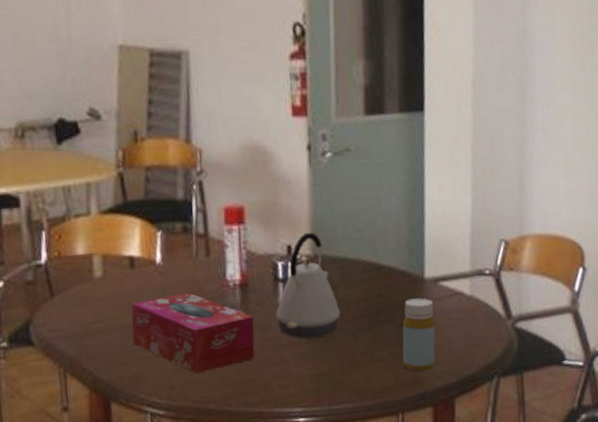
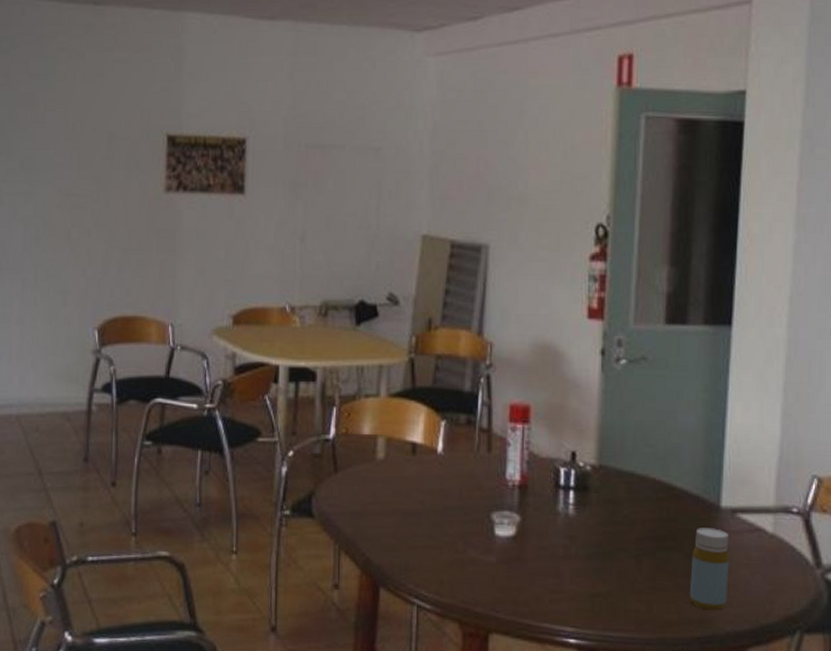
tissue box: present [131,292,255,374] -> none [407,486,530,573]
kettle: present [276,232,341,339] -> none [554,440,624,555]

